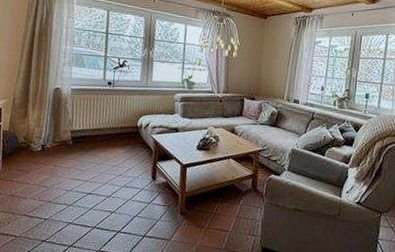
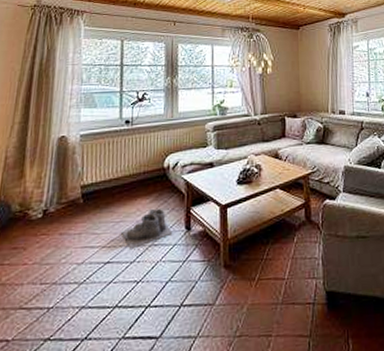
boots: none [101,157,141,187] -> present [121,208,173,249]

